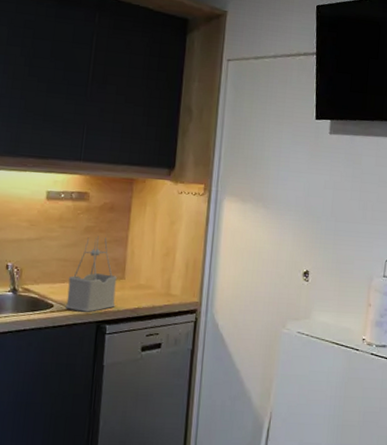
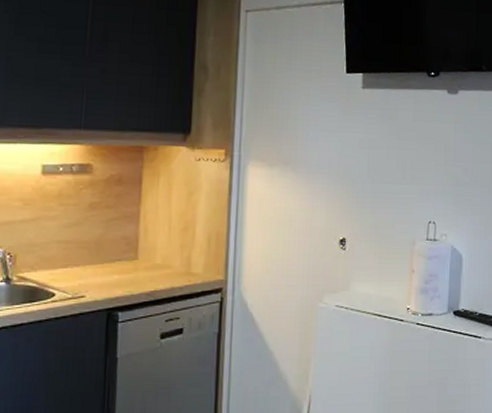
utensil holder: present [65,236,117,312] -> none [68,212,129,299]

